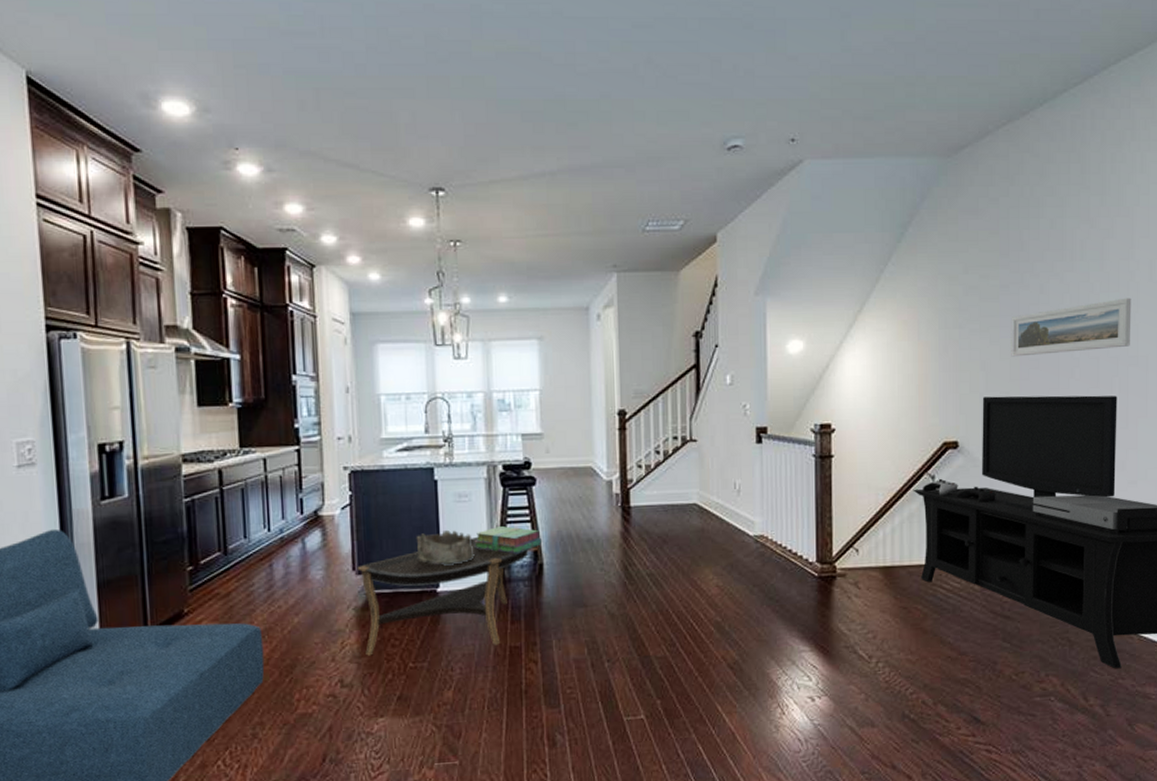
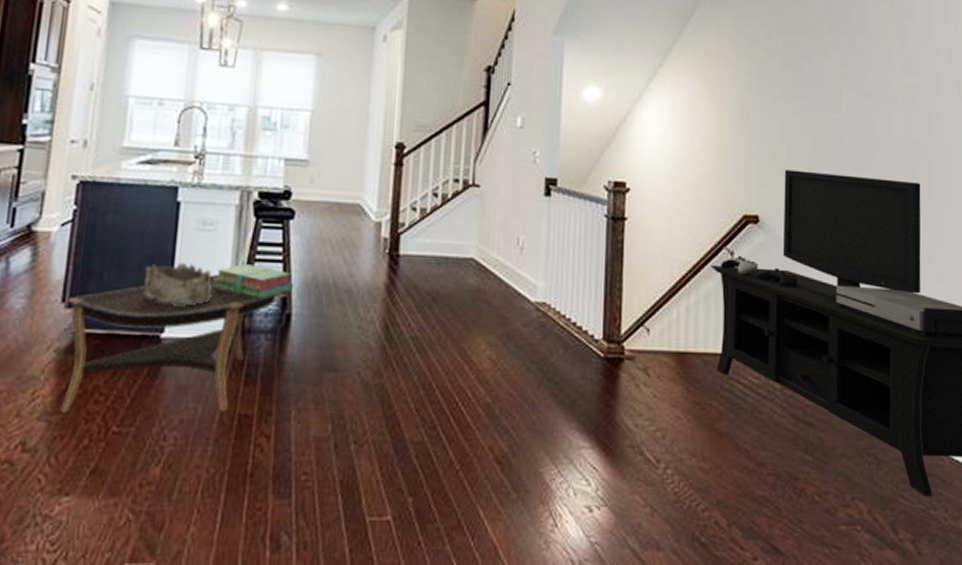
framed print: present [1011,297,1132,357] -> none [813,81,932,133]

